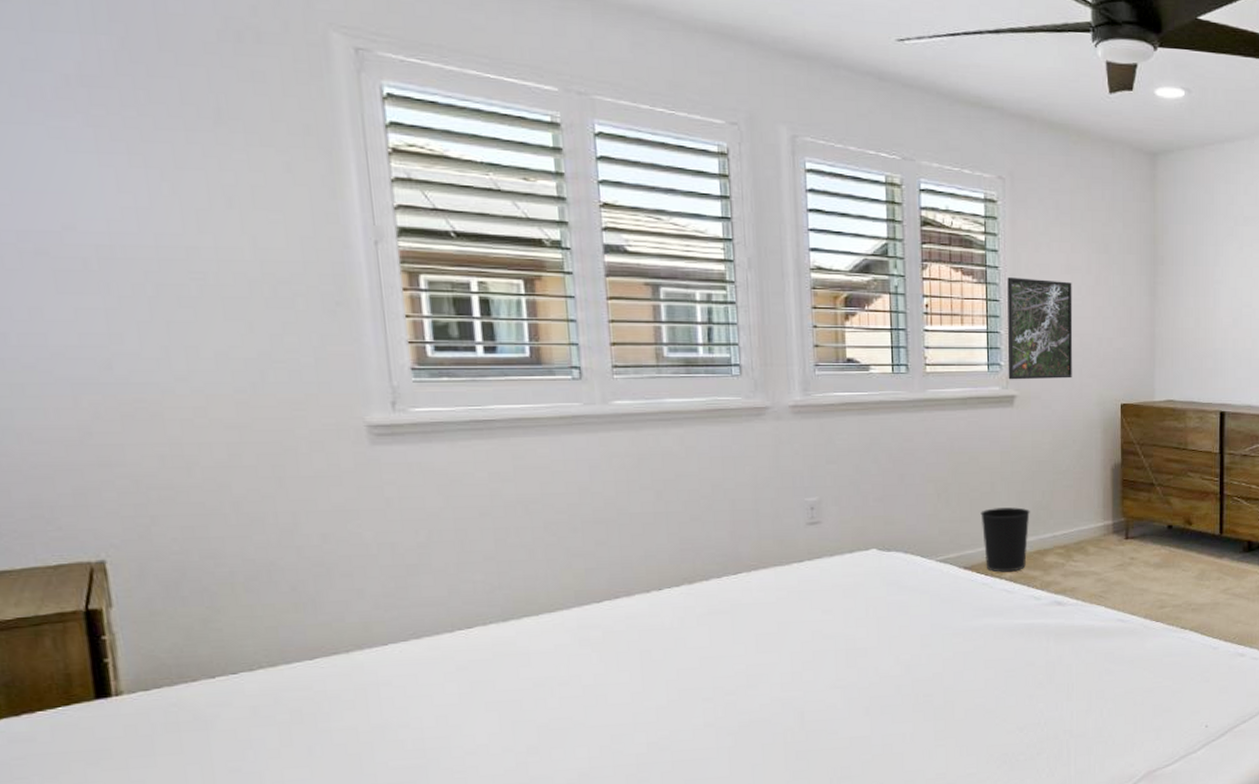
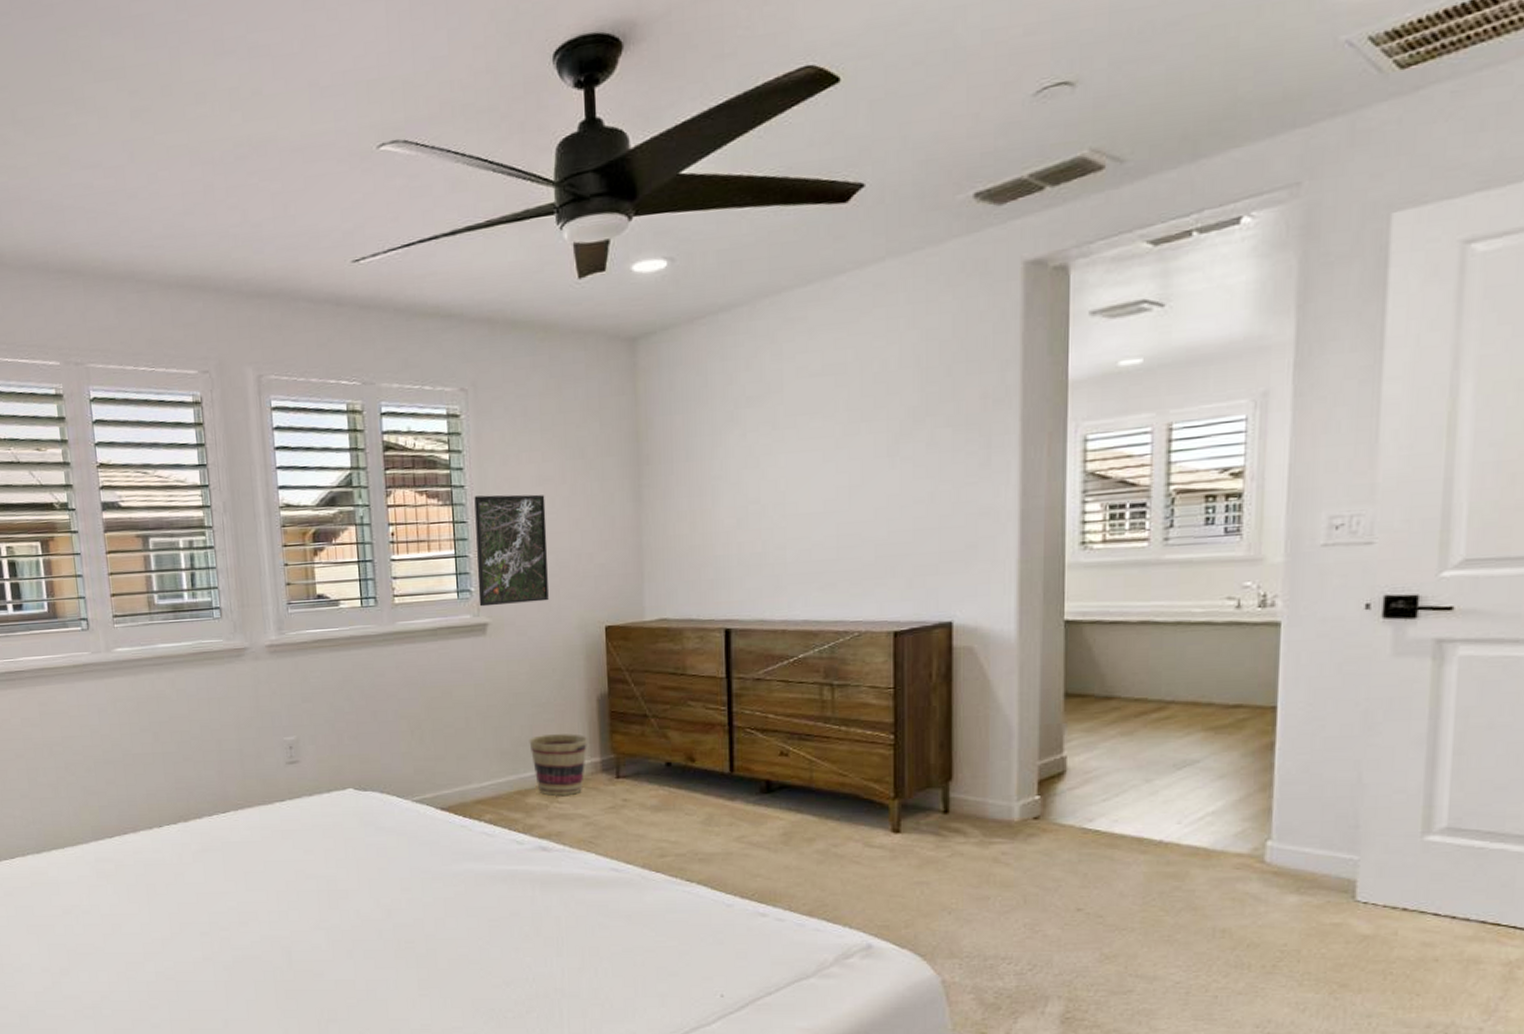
wastebasket: present [980,507,1030,572] -> none [456,744,509,814]
basket: none [1049,499,1102,555] -> present [529,734,588,796]

